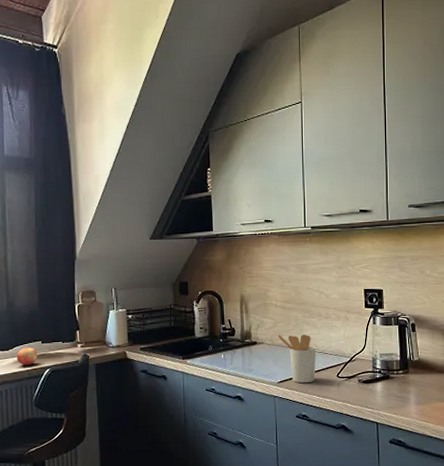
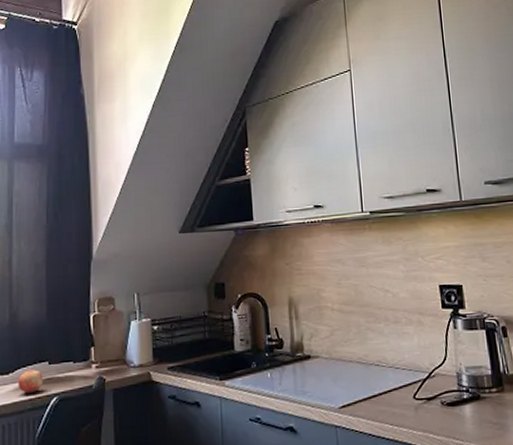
utensil holder: present [277,334,317,384] -> none [336,344,387,408]

